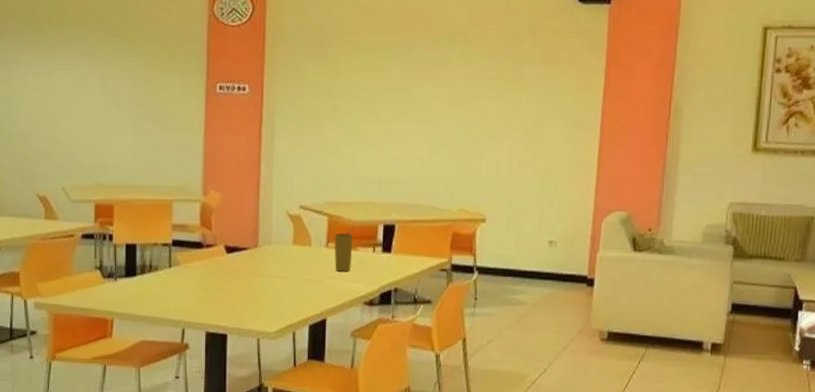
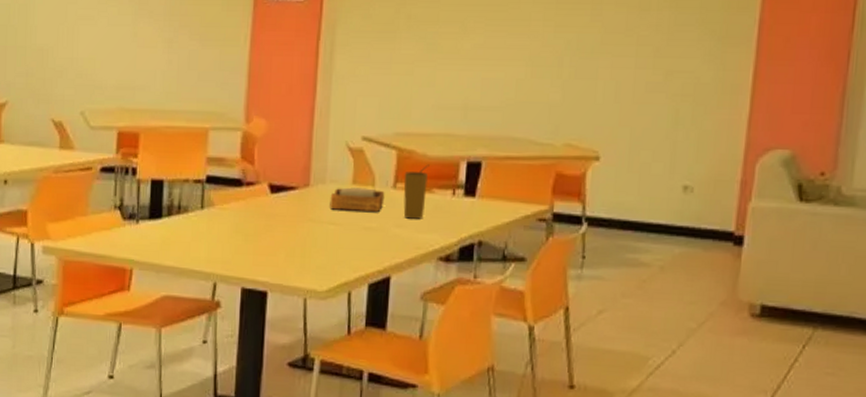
napkin holder: none [275,247,319,267] -> present [330,187,385,212]

